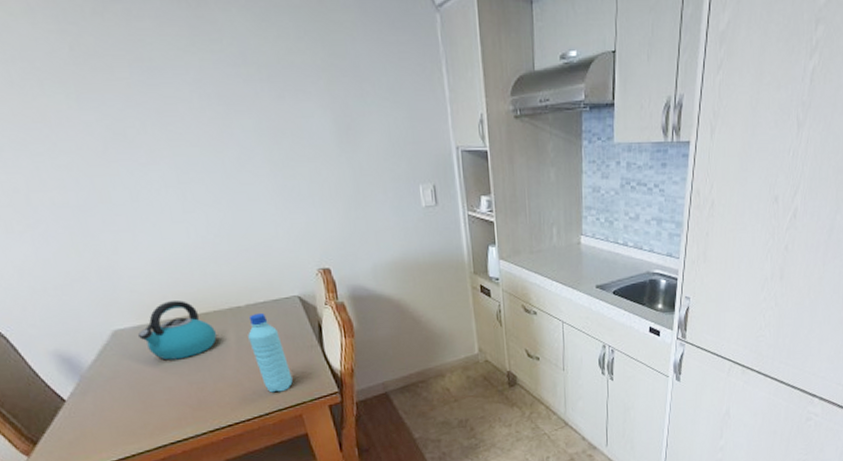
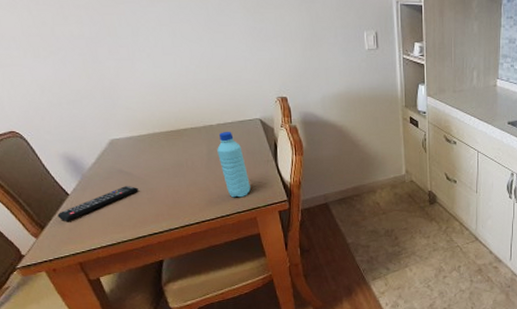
remote control: none [52,386,153,433] -> present [57,186,138,221]
kettle: present [137,300,217,360] -> none [129,118,192,166]

